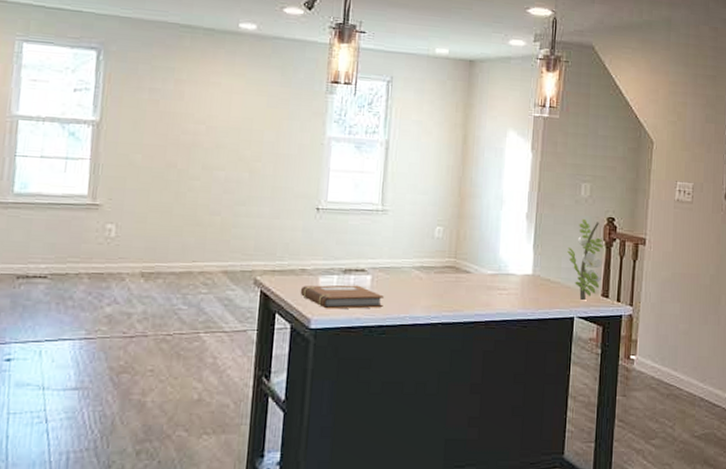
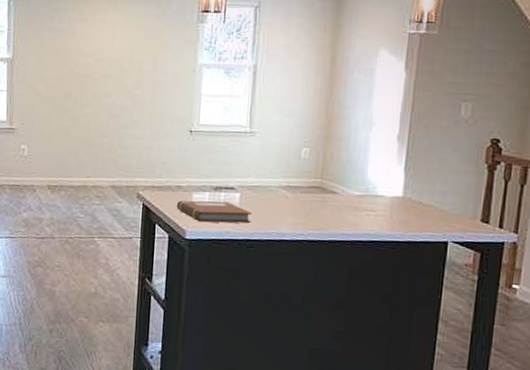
flower: present [567,218,603,301] -> none [443,140,485,226]

